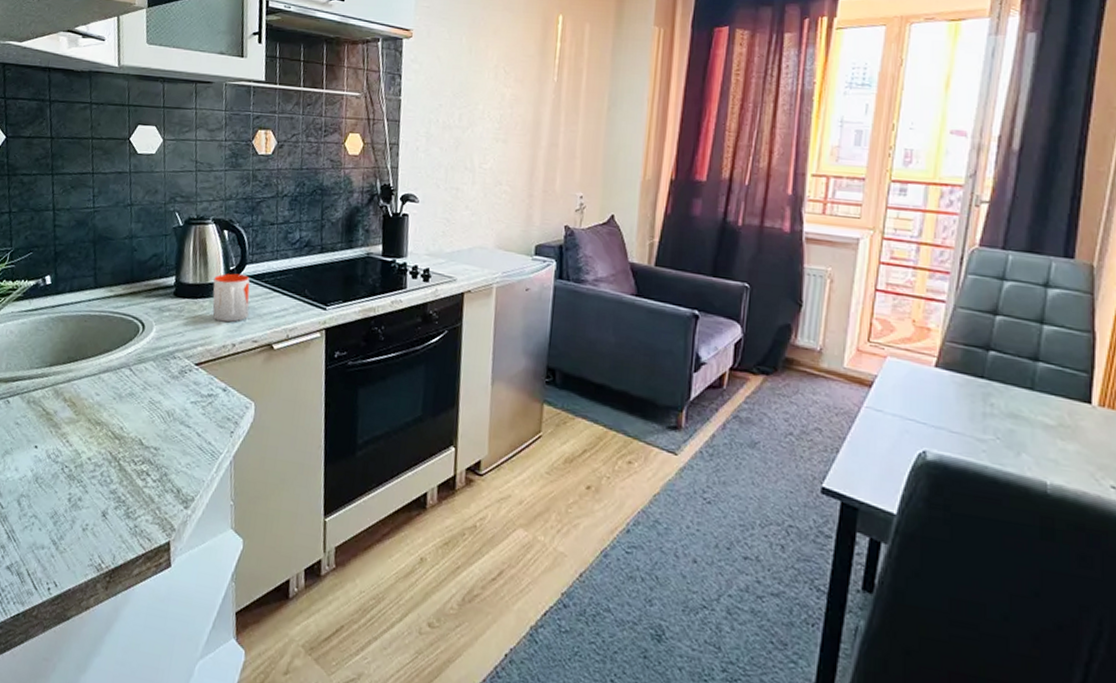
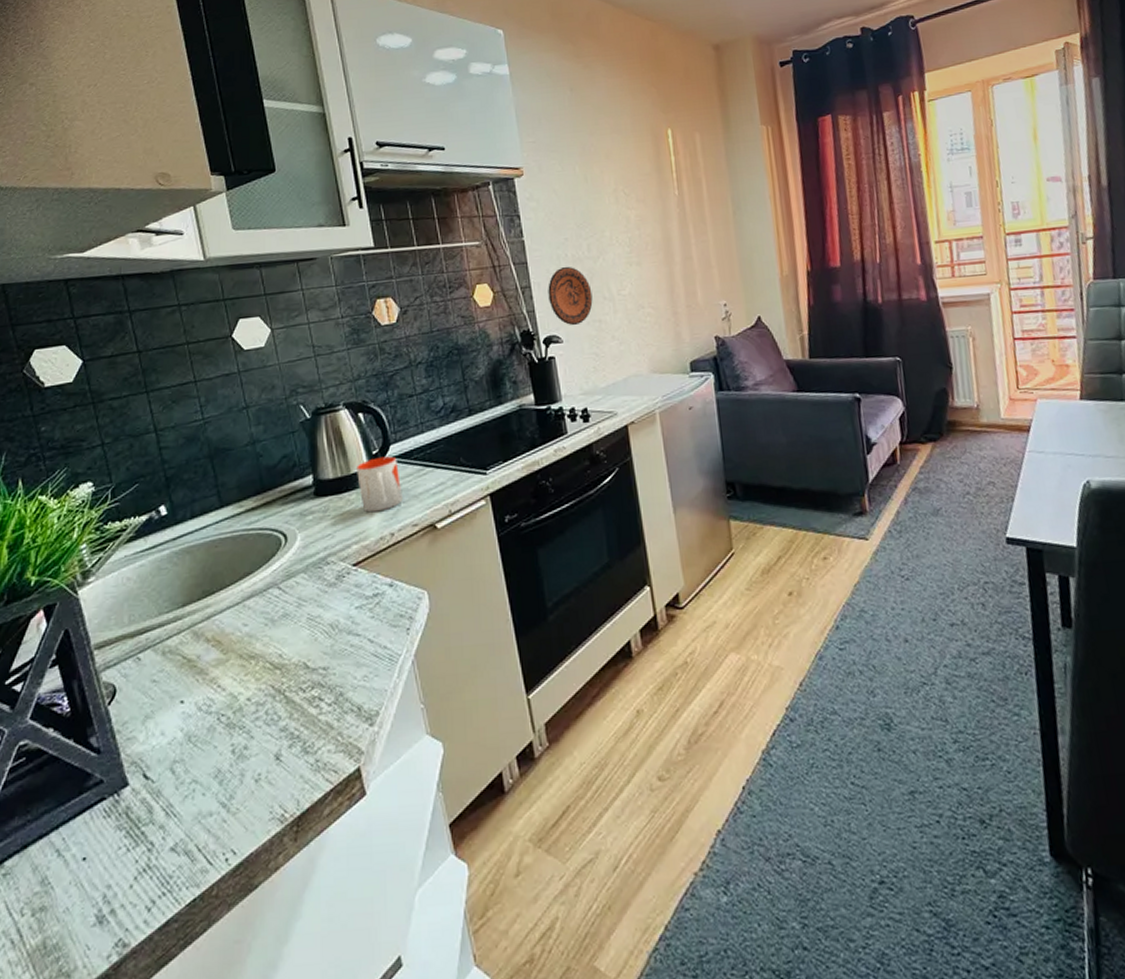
decorative plate: none [413,131,456,189] -> present [548,266,593,326]

